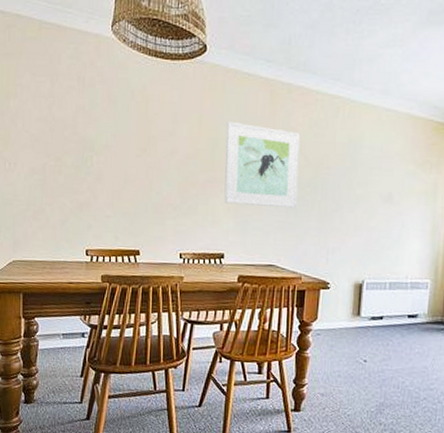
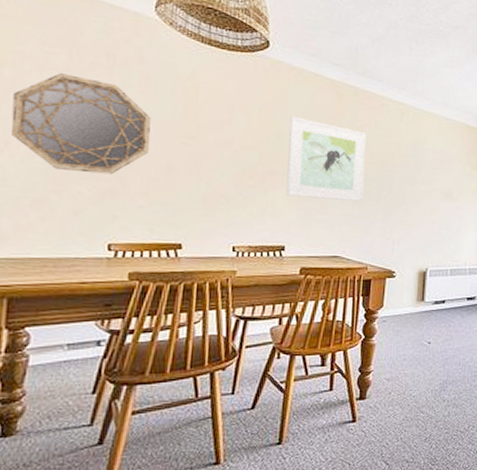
home mirror: none [17,99,113,188] -> present [11,73,151,175]

